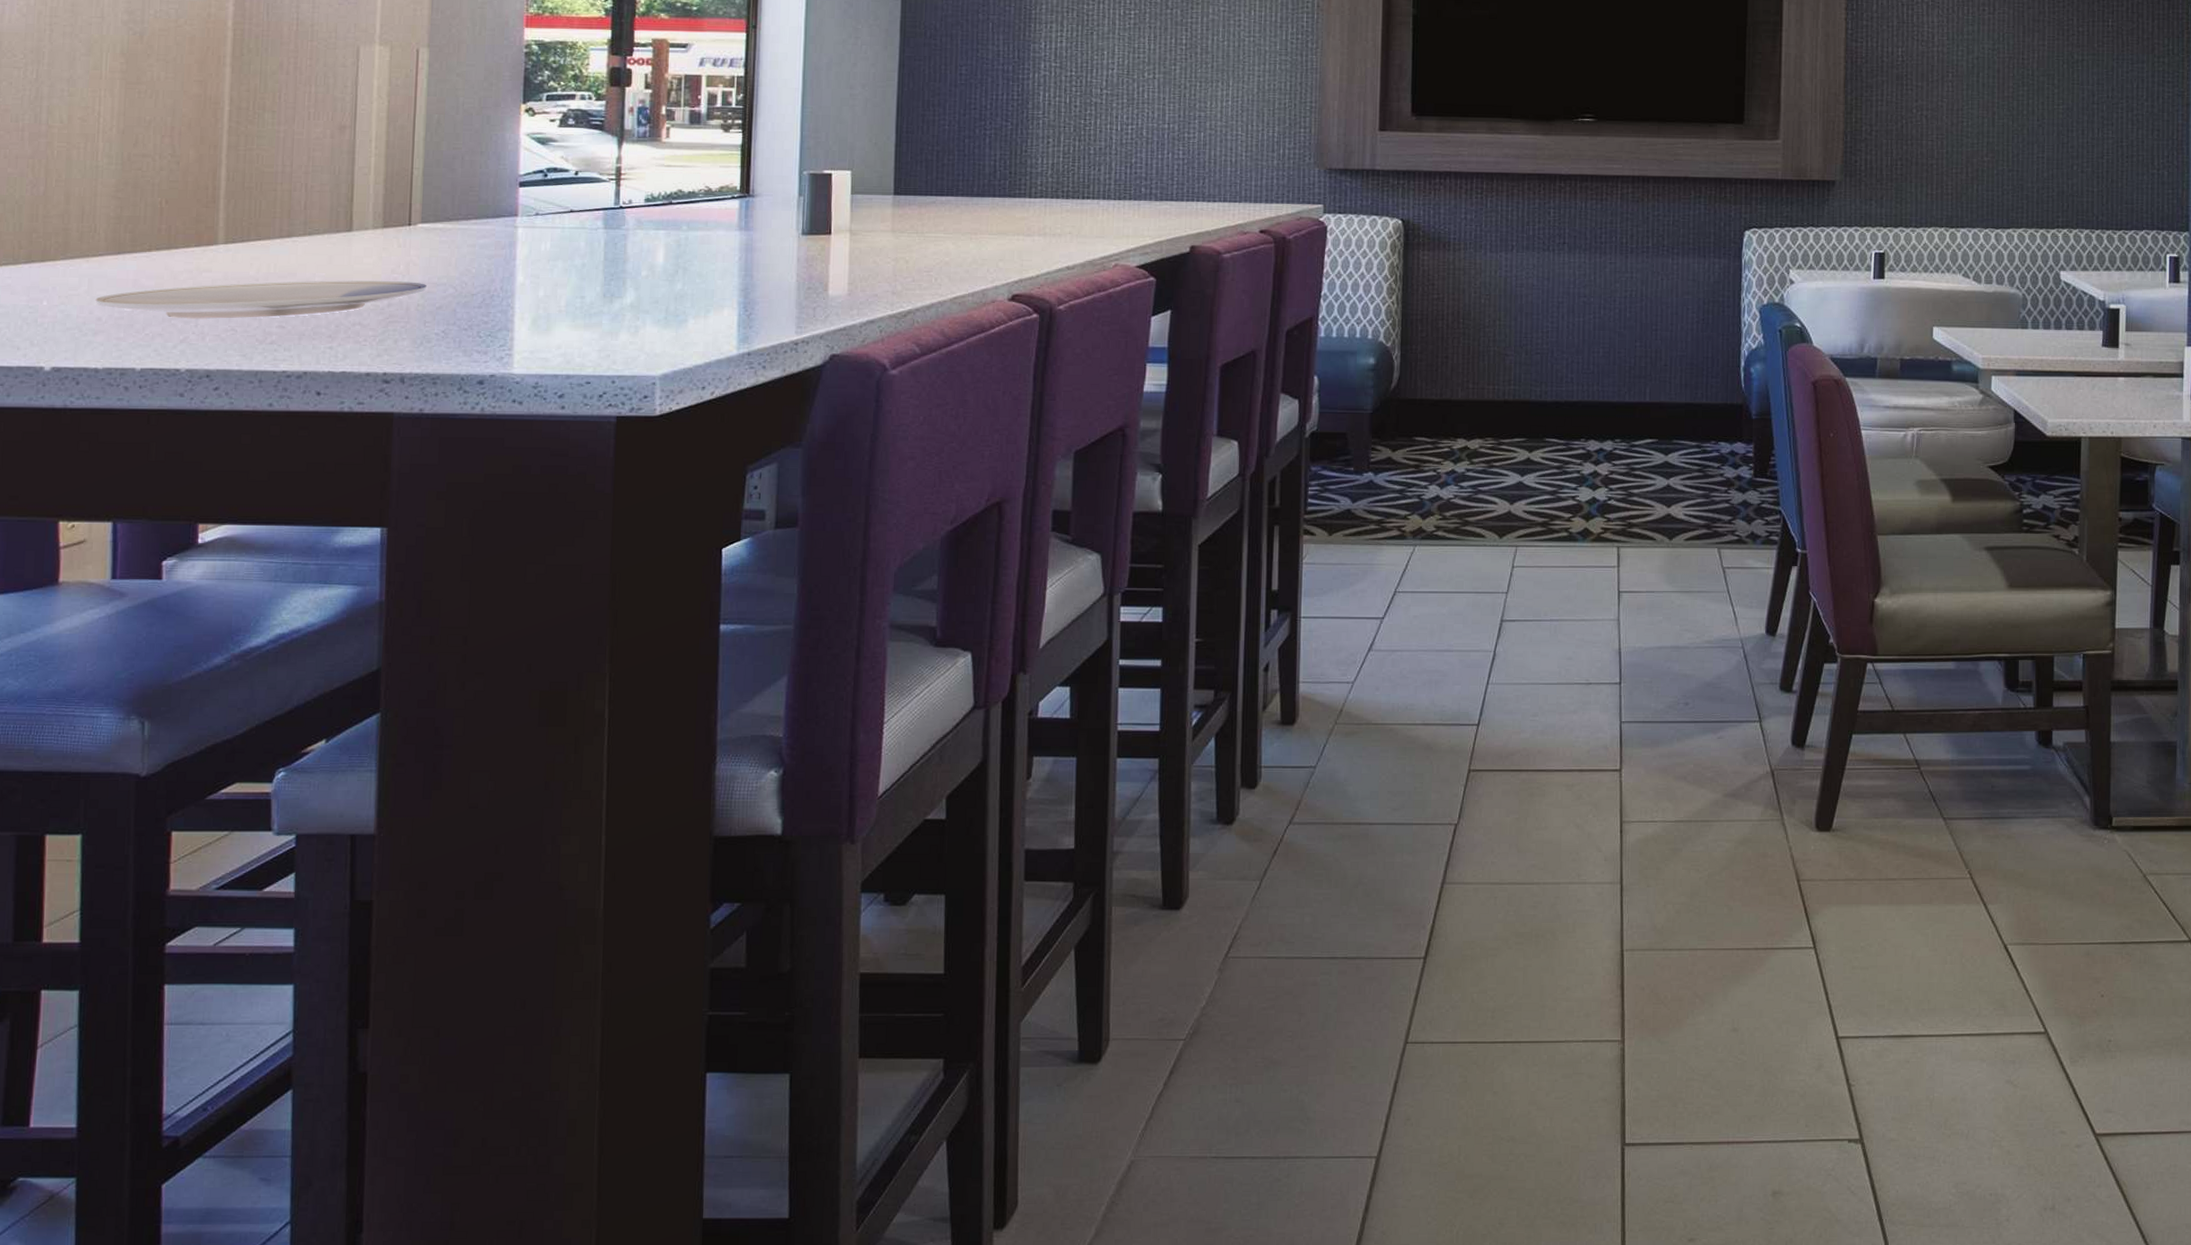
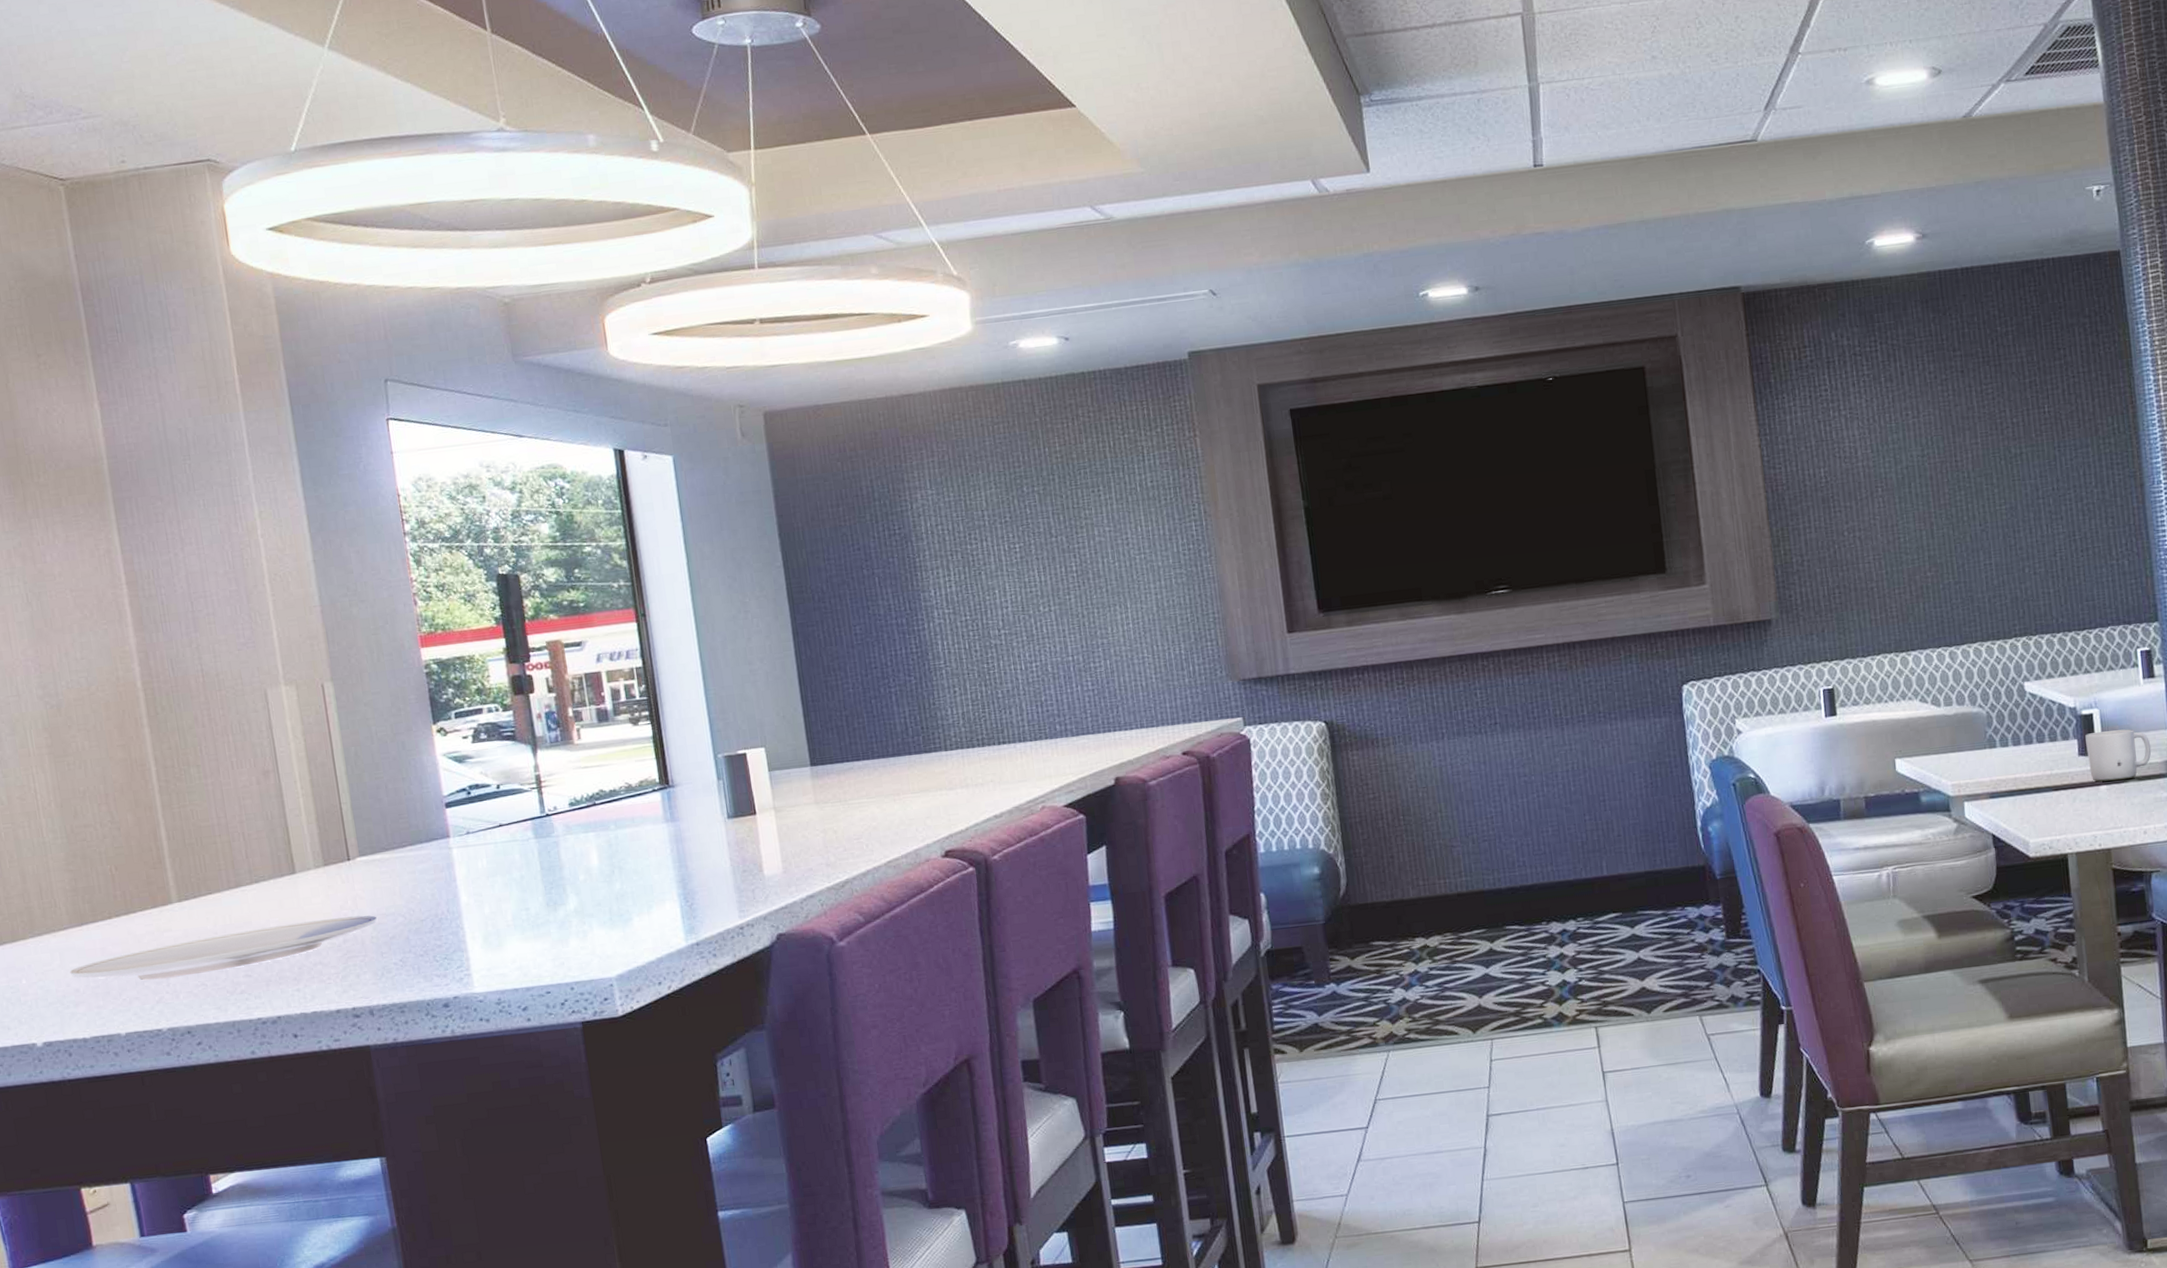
mug: none [2110,326,2169,375] -> present [2085,729,2152,782]

